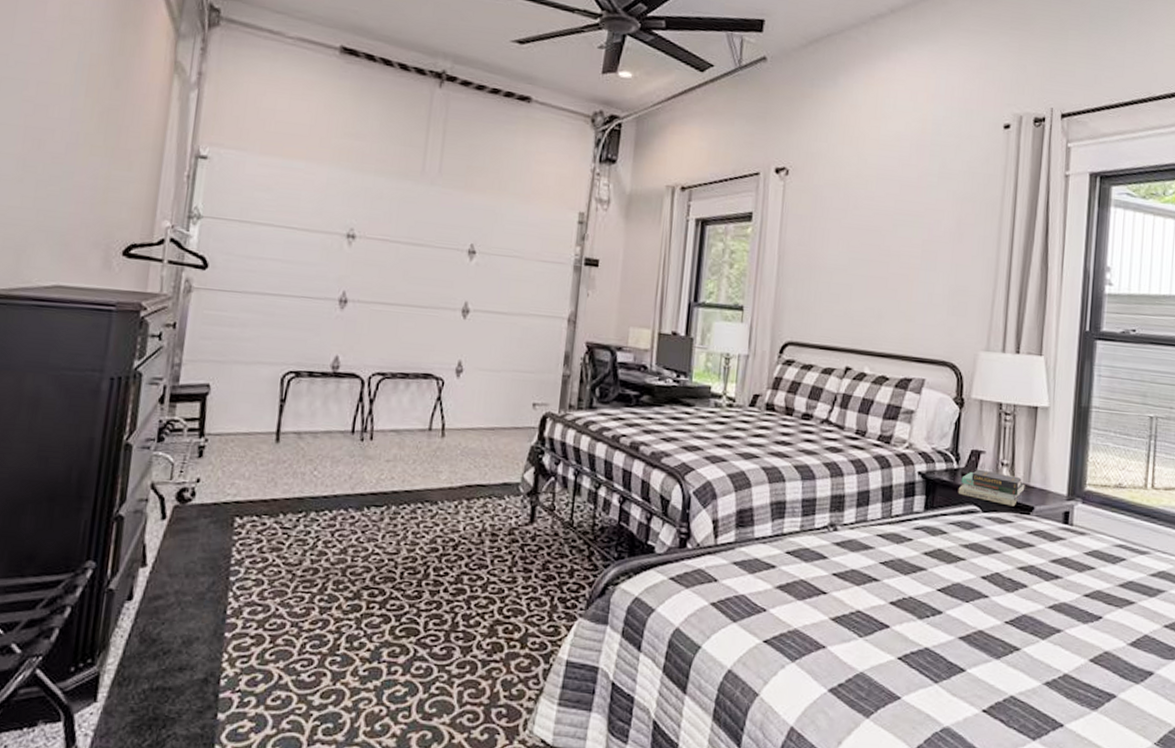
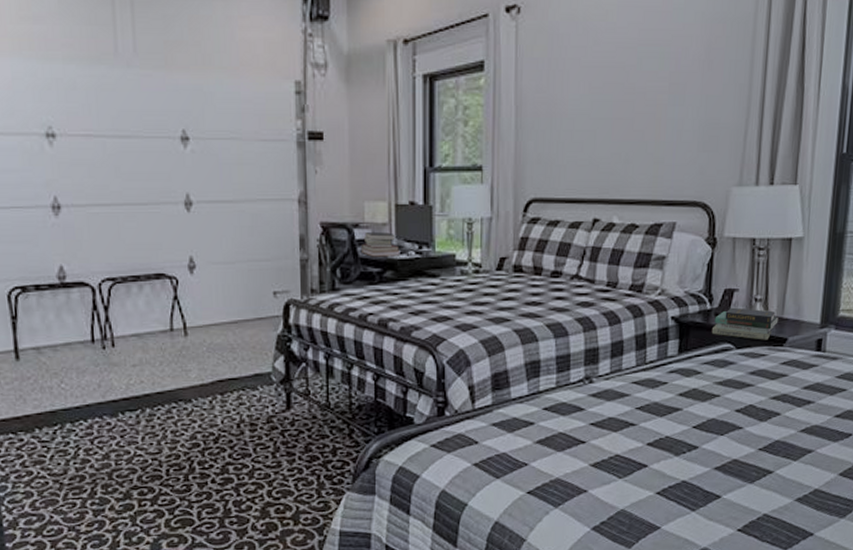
books: none [622,356,659,383] -> present [362,232,400,257]

